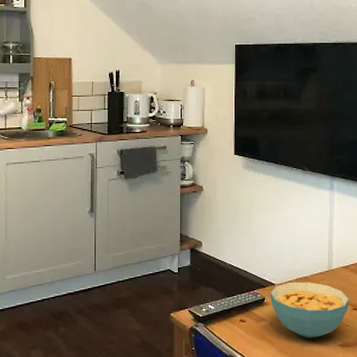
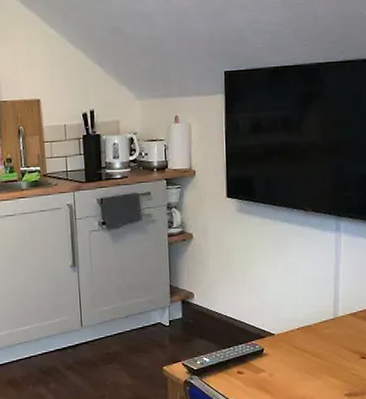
cereal bowl: present [270,281,349,338] -> none [269,331,357,389]

